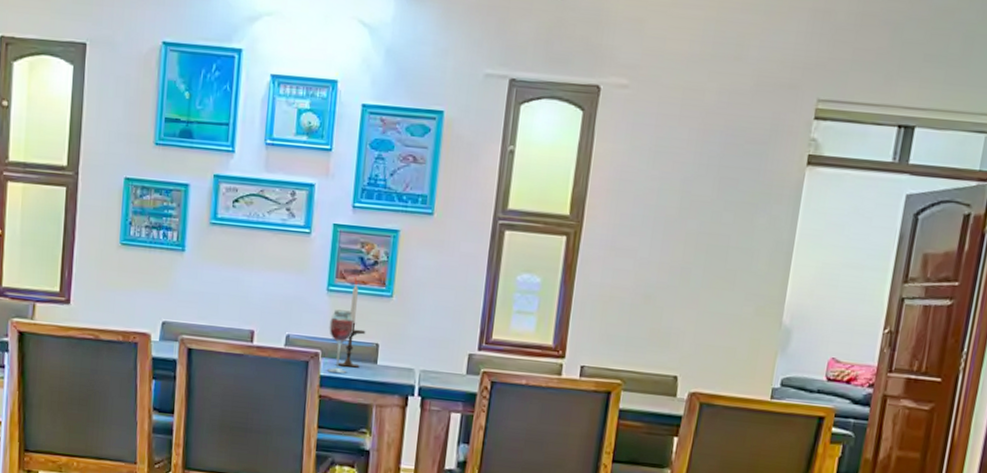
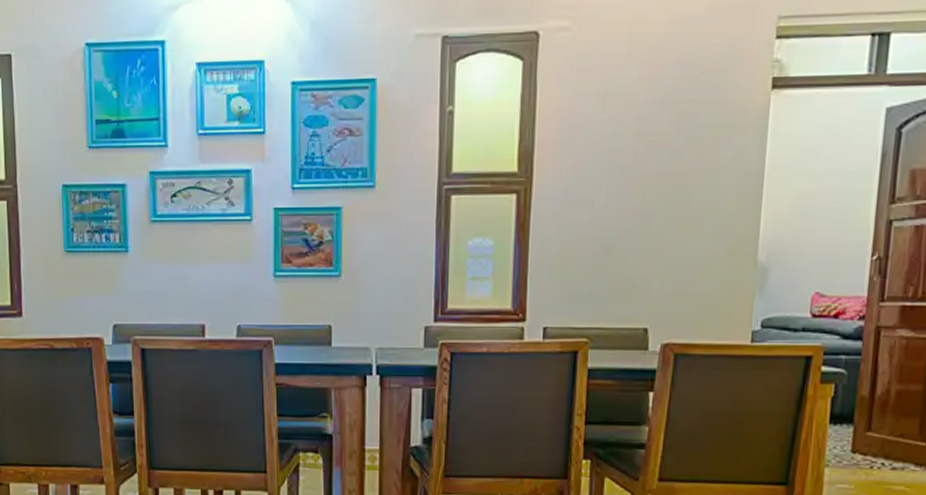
wineglass: present [326,309,354,373] -> none [279,295,304,359]
candlestick: present [336,276,366,369] -> none [290,259,317,353]

